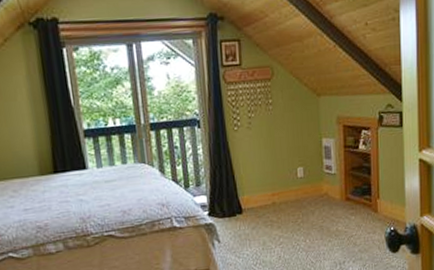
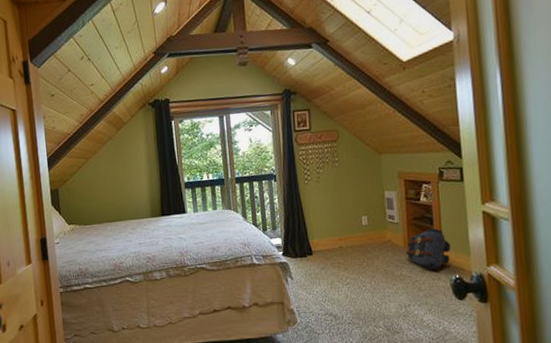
backpack: none [342,178,387,224] -> present [406,228,451,270]

